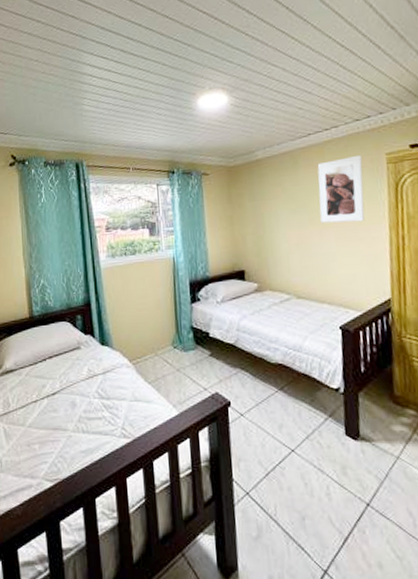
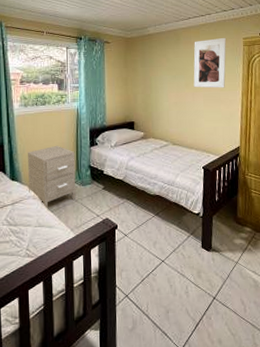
nightstand: none [118,302,178,379] -> present [28,145,76,208]

